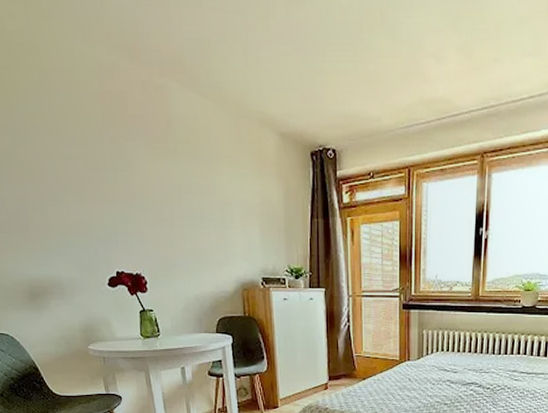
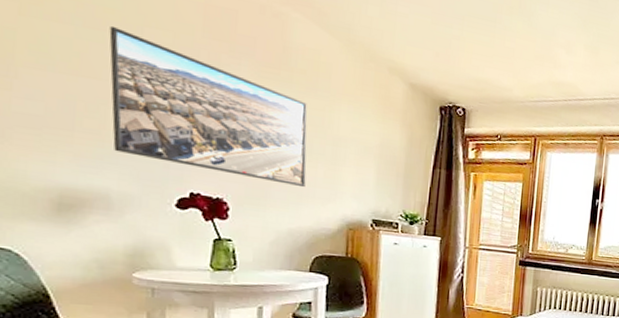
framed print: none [36,130,203,255] -> present [109,25,307,188]

